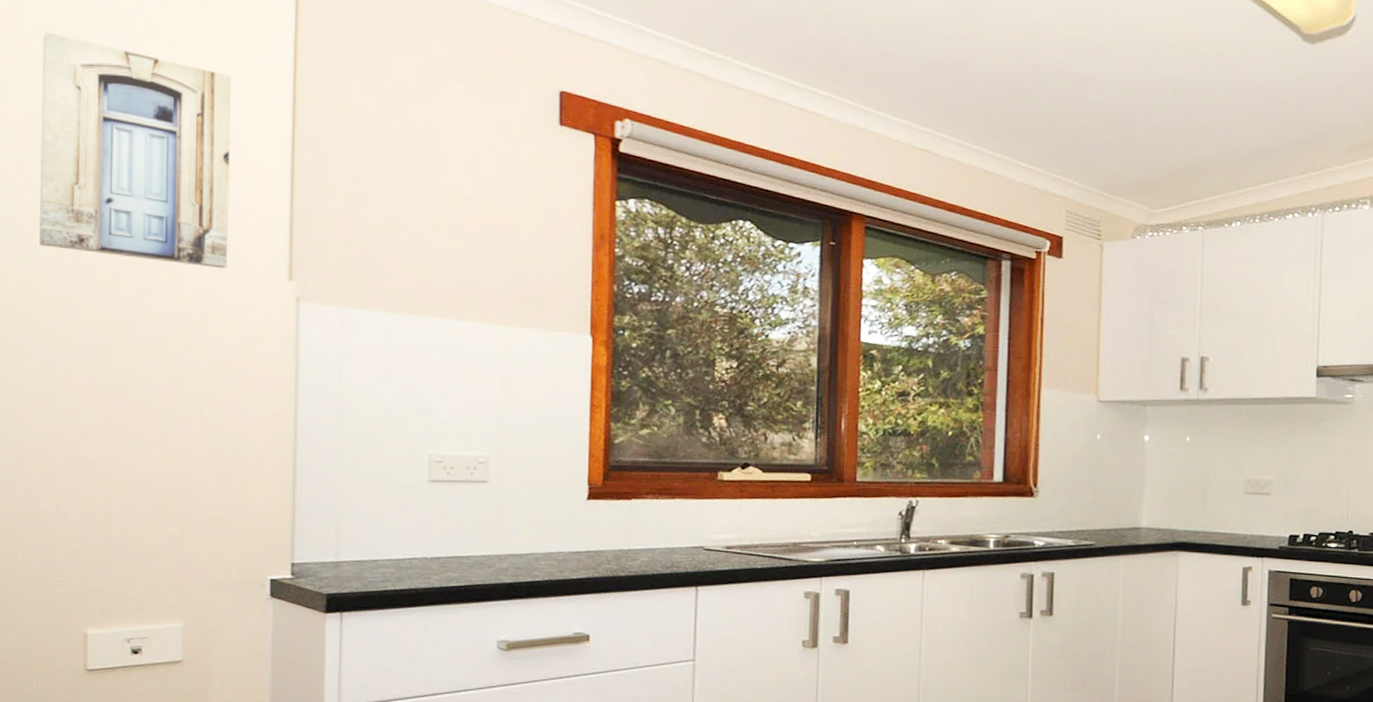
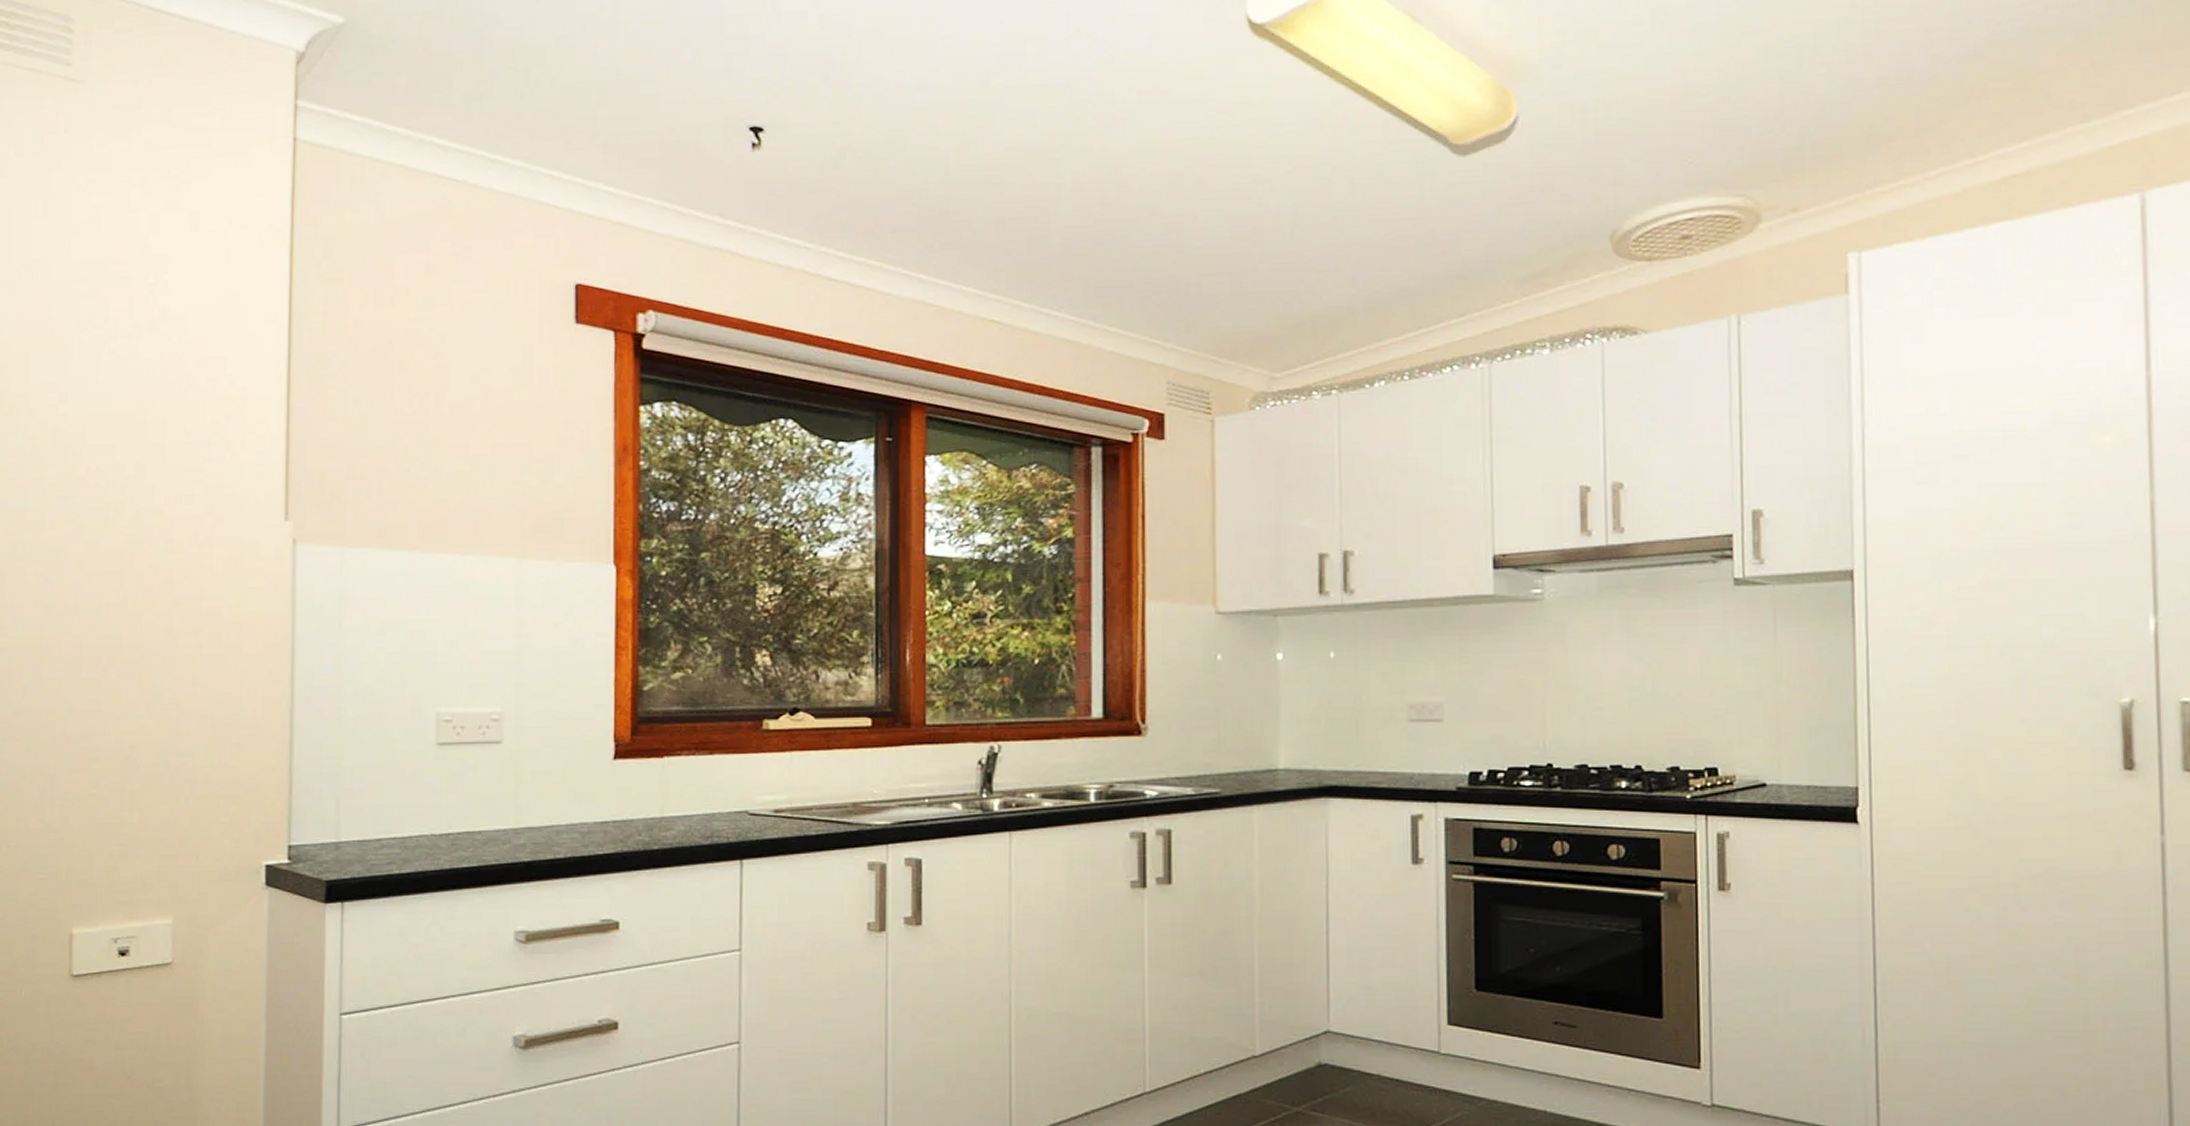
wall art: present [39,32,232,269] -> none [28,263,225,511]

